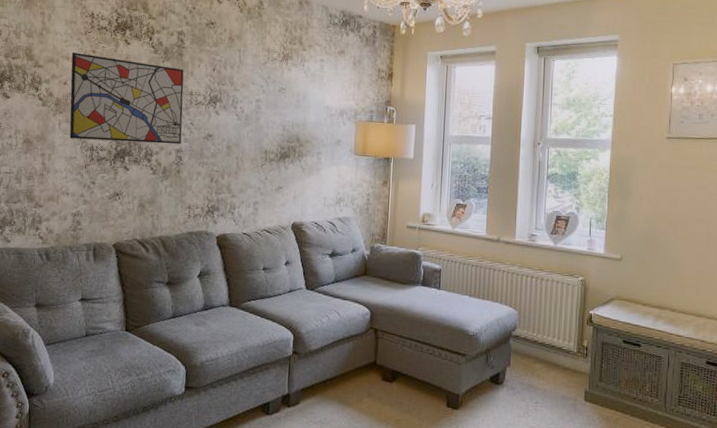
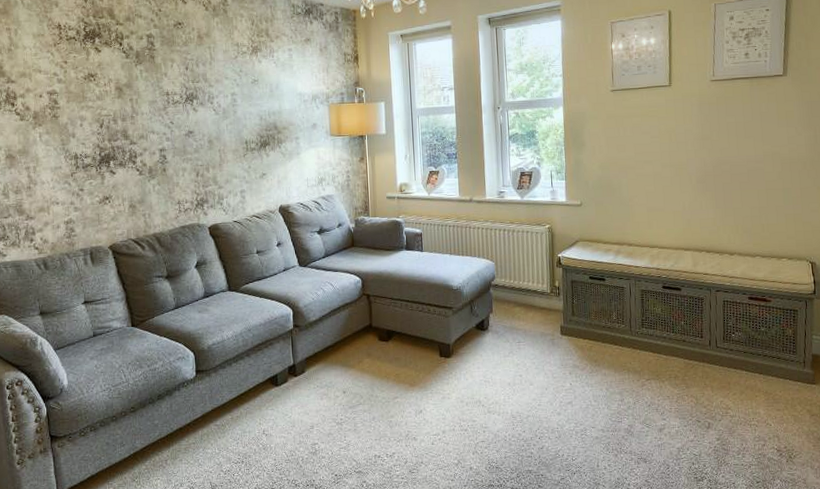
wall art: present [69,52,184,145] -> none [43,64,164,149]

